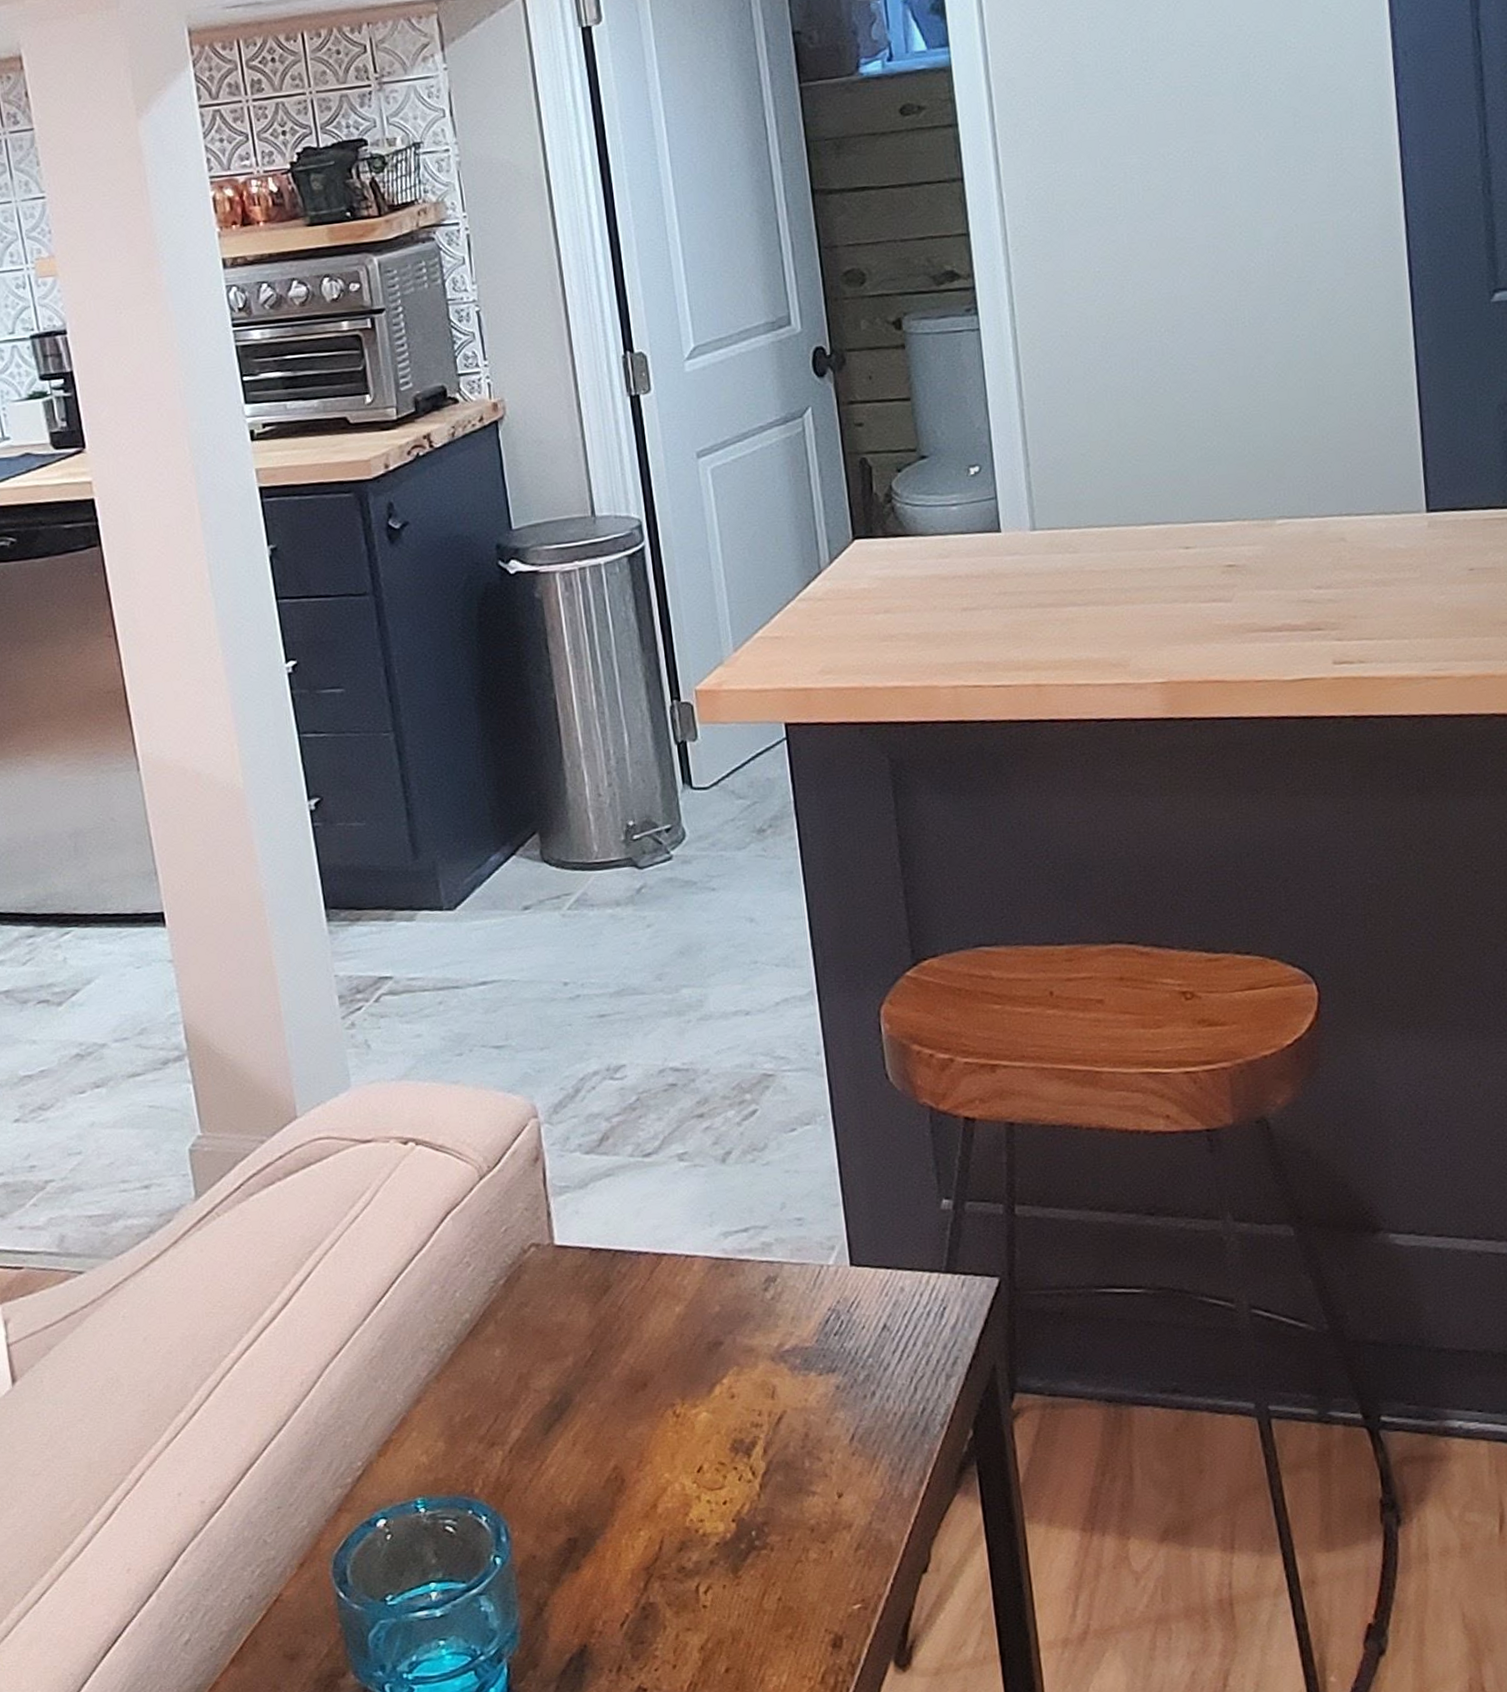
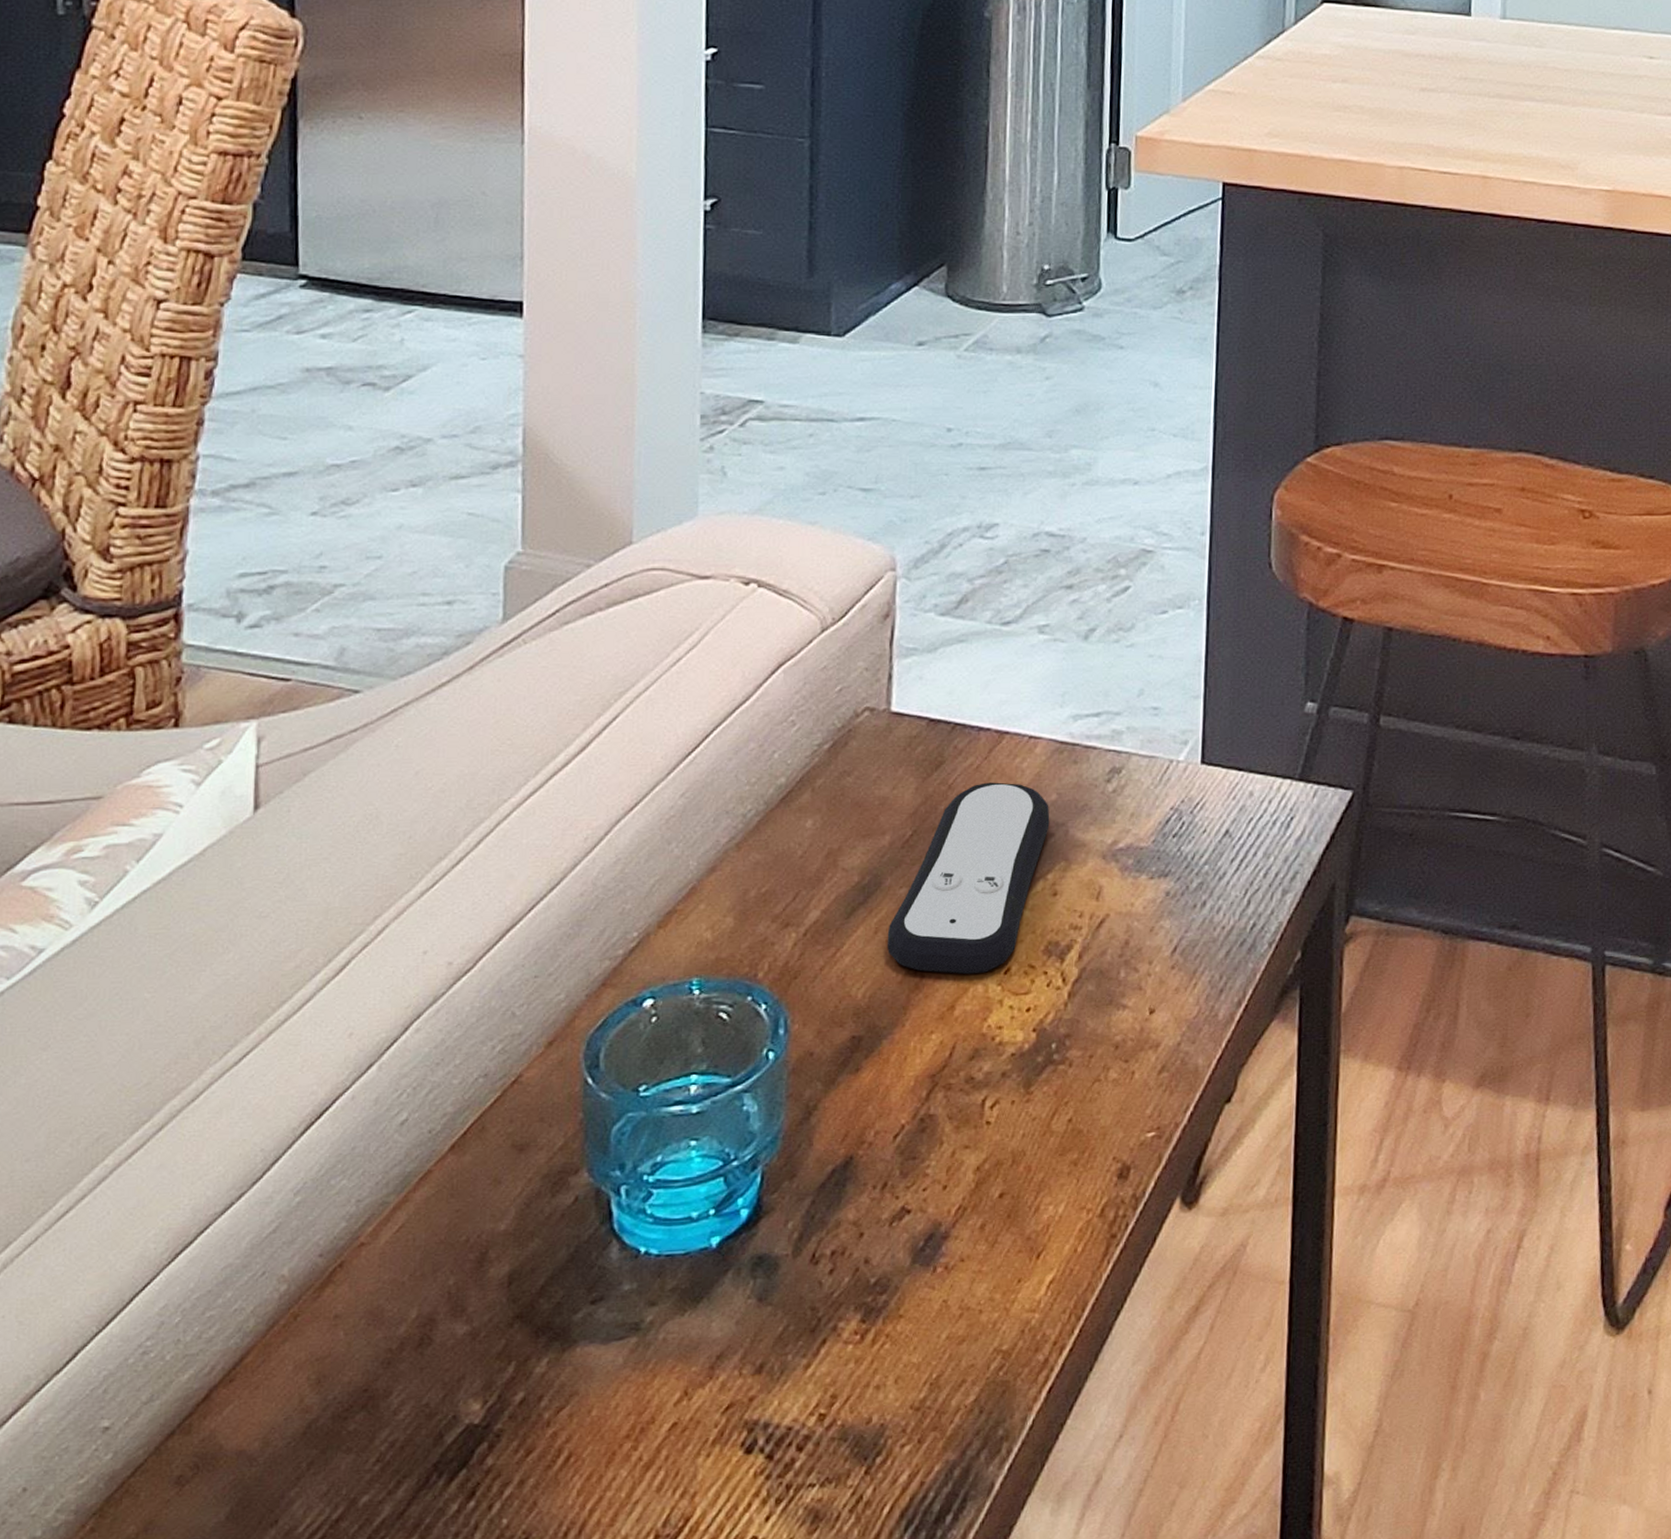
remote control: none [584,1299,718,1476] -> present [887,782,1050,975]

